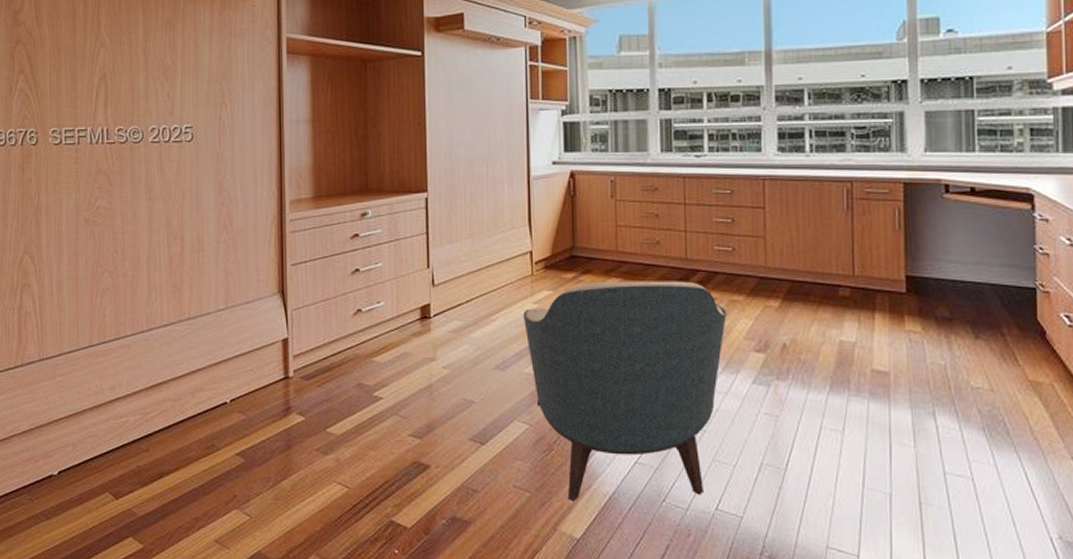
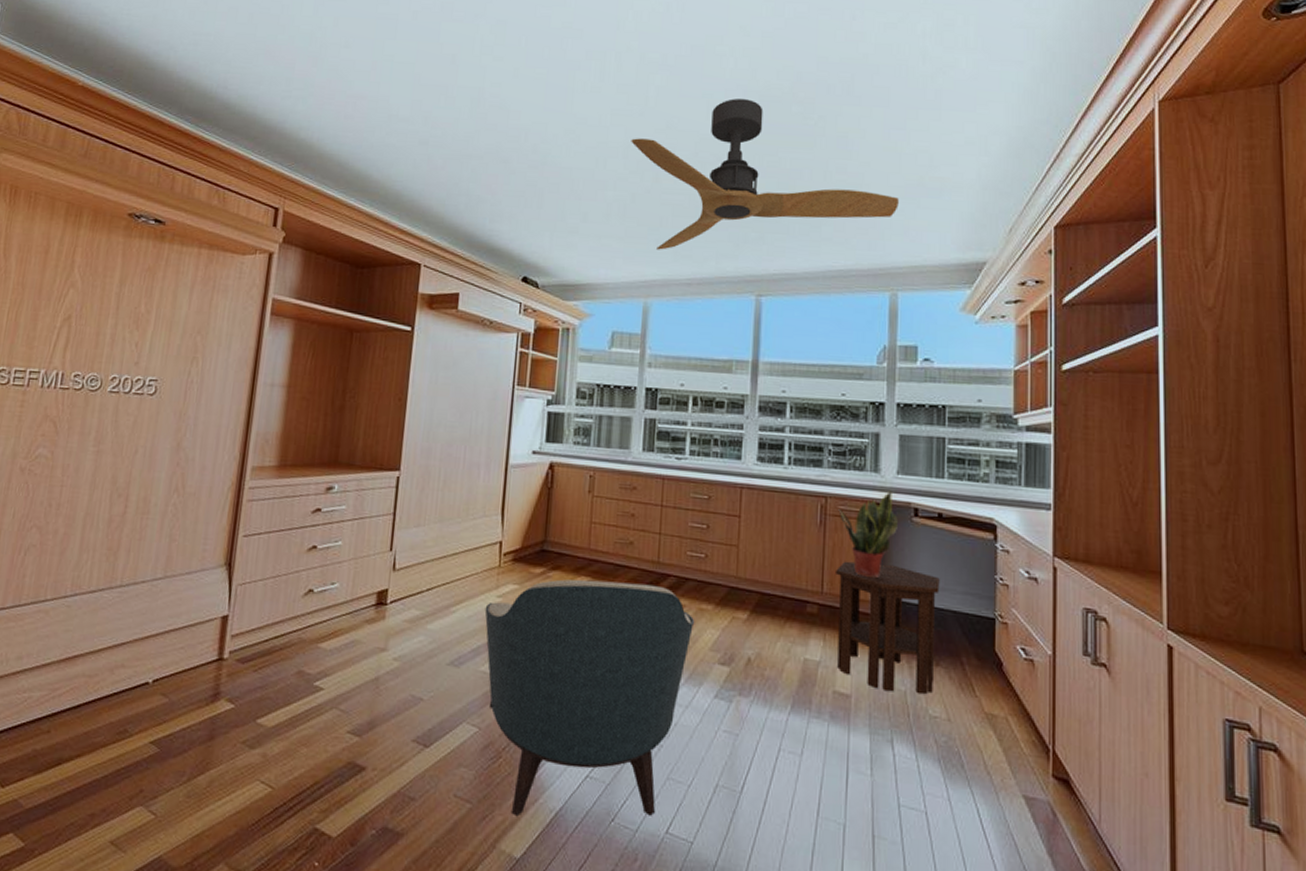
potted plant: none [865,168,928,257] -> present [838,490,898,578]
side table: none [865,243,976,367] -> present [834,561,940,695]

